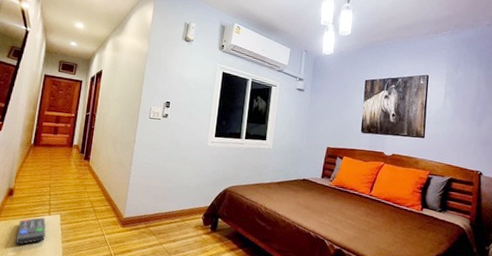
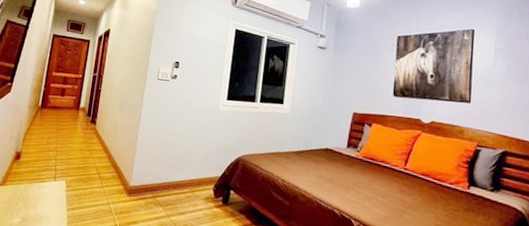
remote control: present [16,217,46,245] -> none [21,183,52,211]

